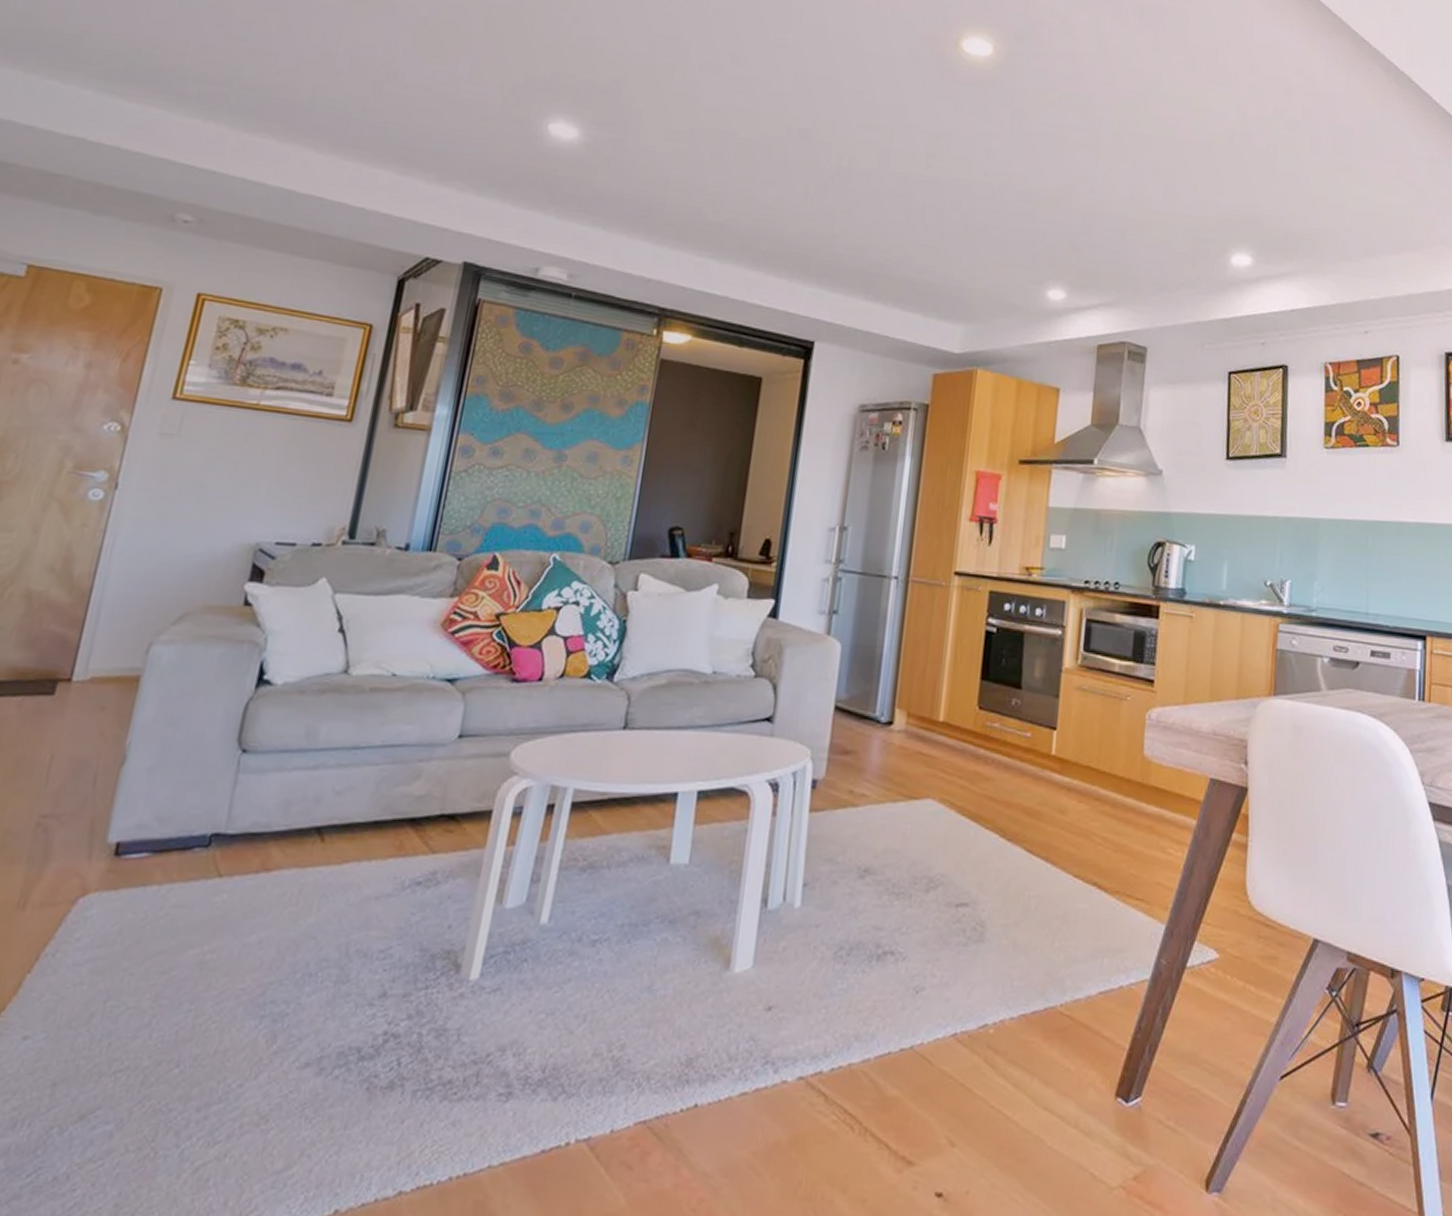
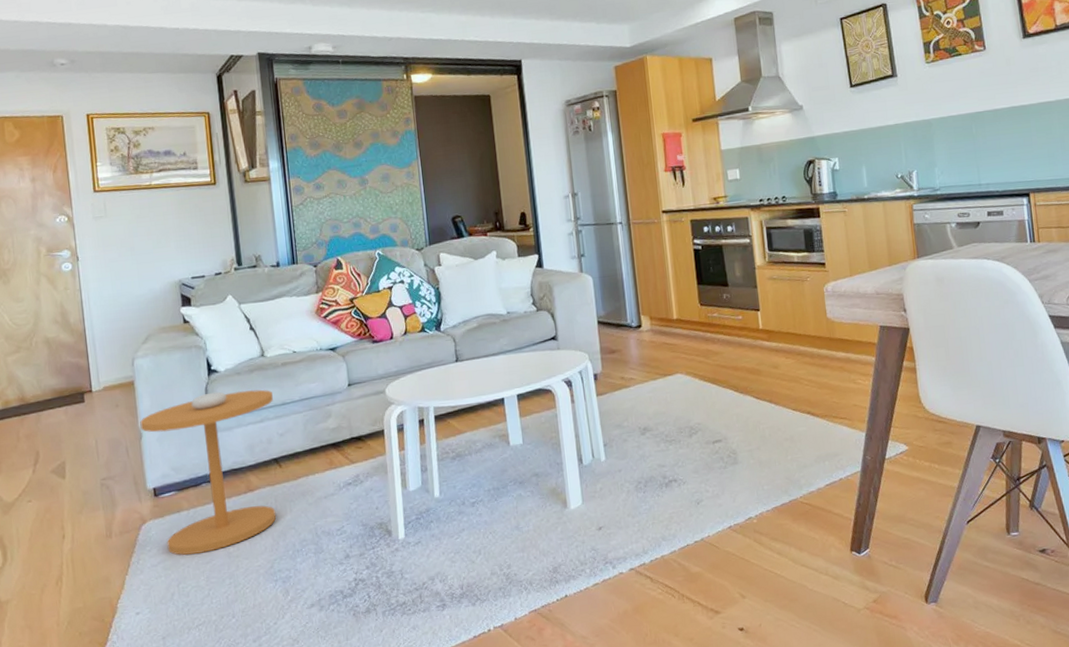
side table: none [107,712,344,956] -> present [140,389,277,556]

